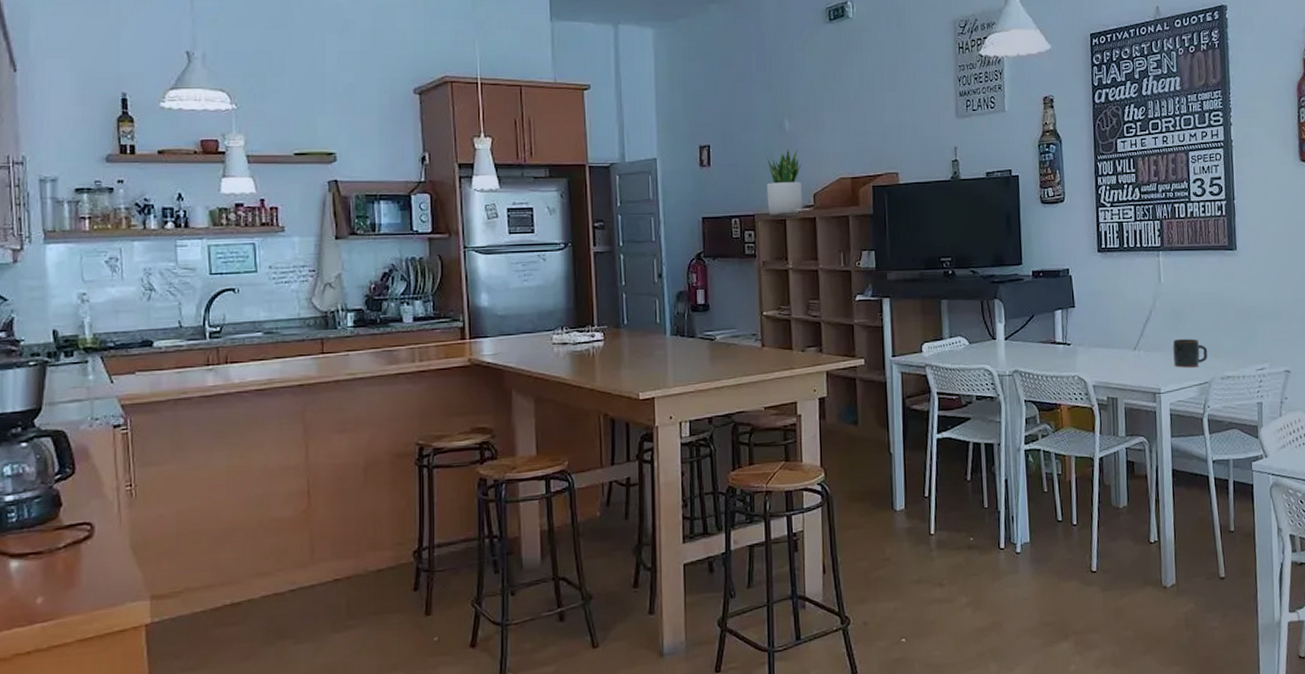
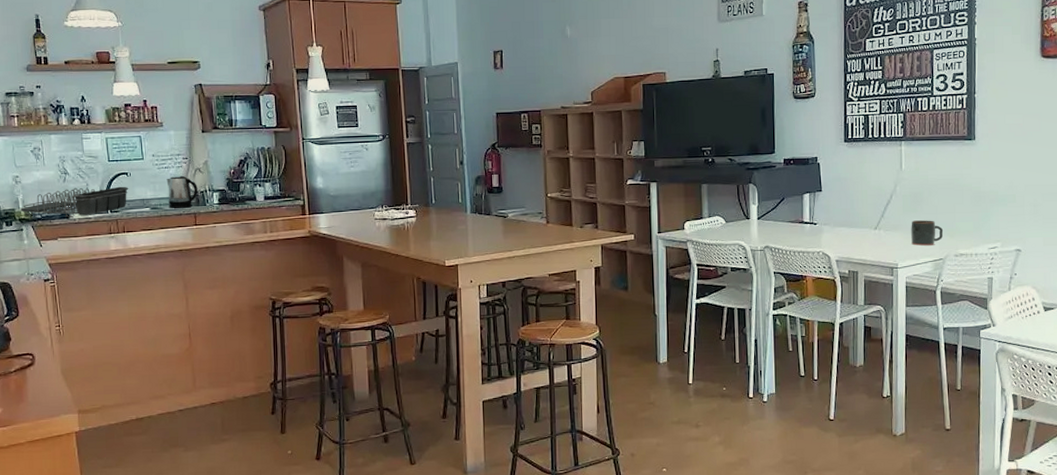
dish rack: none [85,305,236,346] -> present [20,186,129,218]
kettle: none [286,291,327,333] -> present [166,175,198,208]
planter: present [766,149,802,218] -> none [551,52,582,113]

